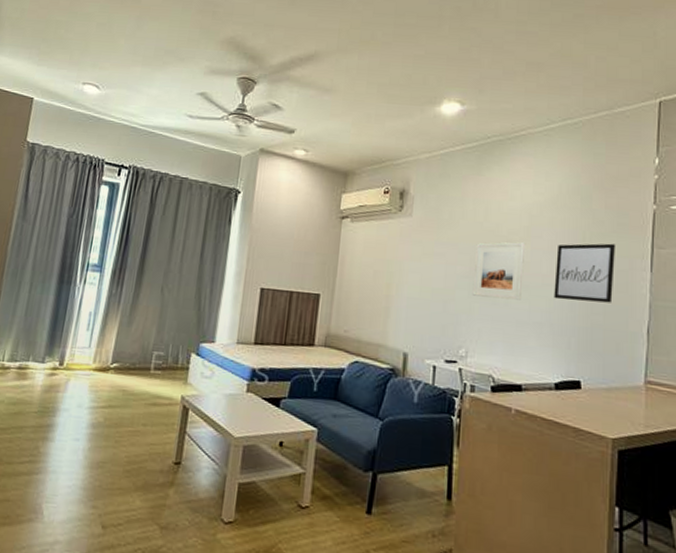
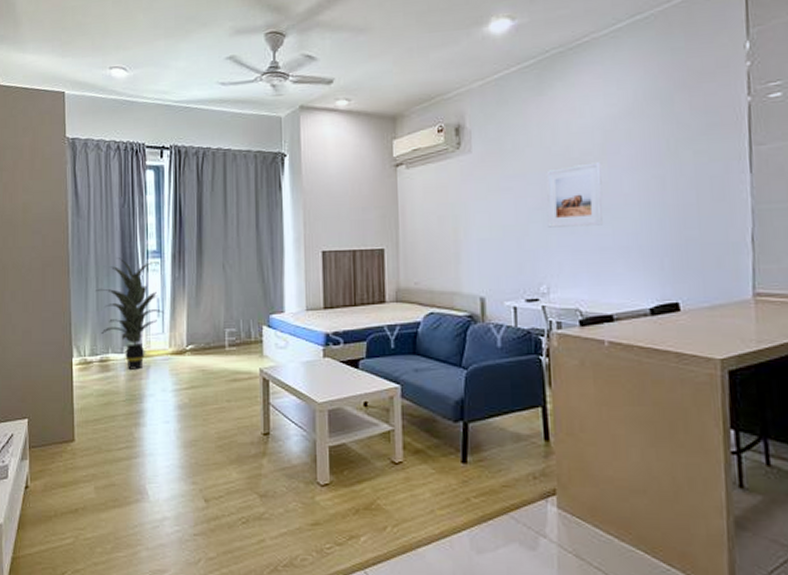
indoor plant: none [25,266,99,382] -> present [96,258,164,370]
wall art: present [554,243,615,303] -> none [638,148,708,219]

